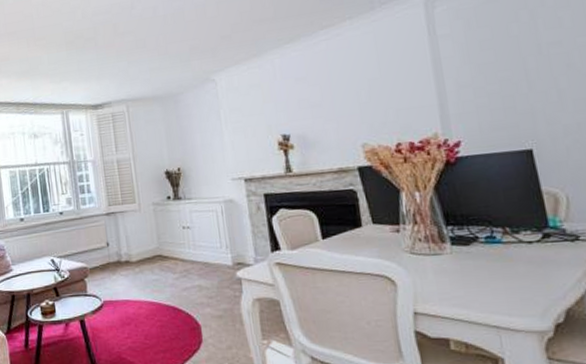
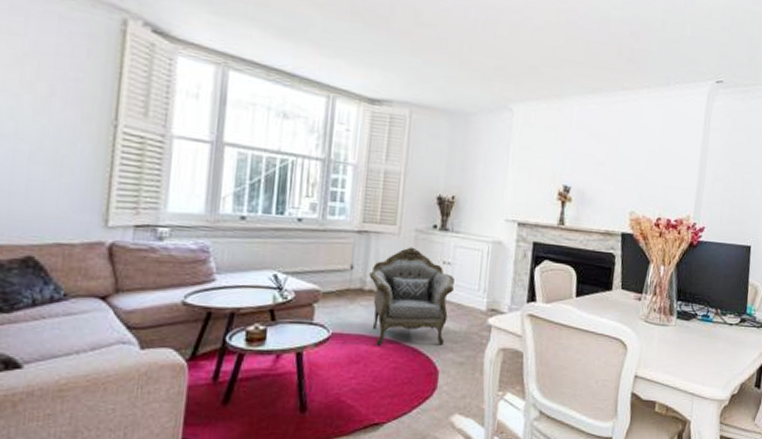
armchair: none [123,219,200,308] -> present [369,247,455,346]

